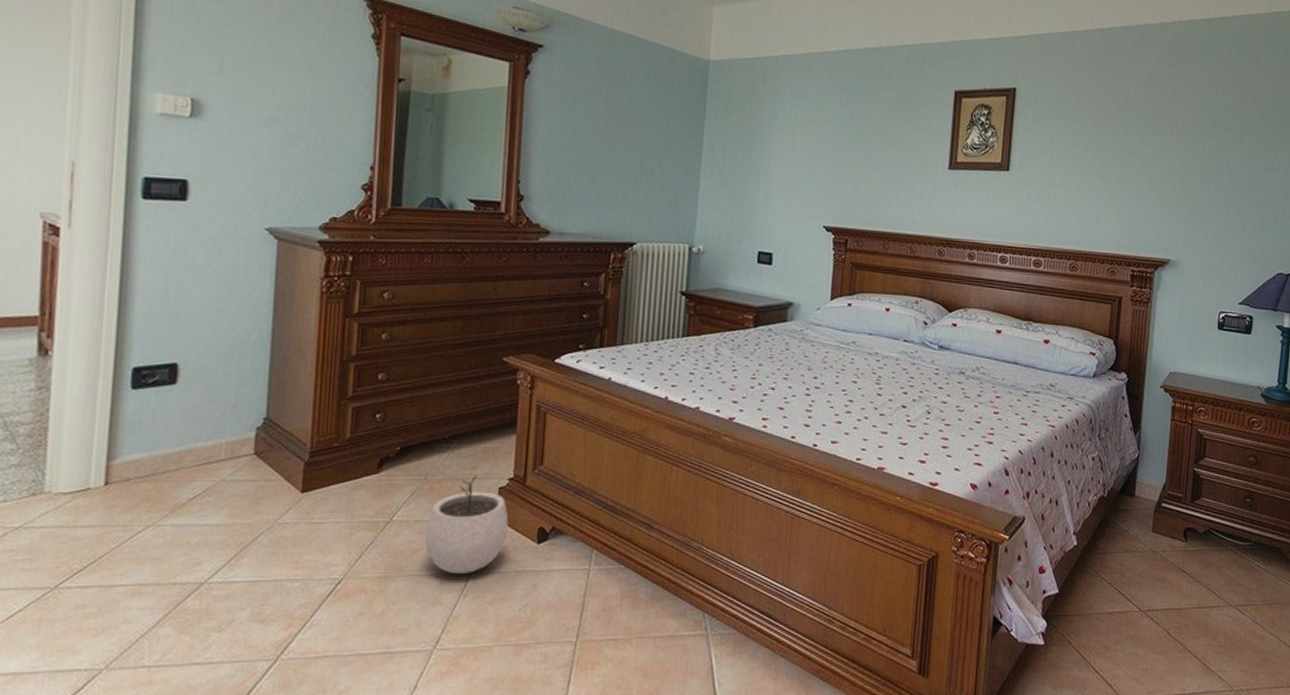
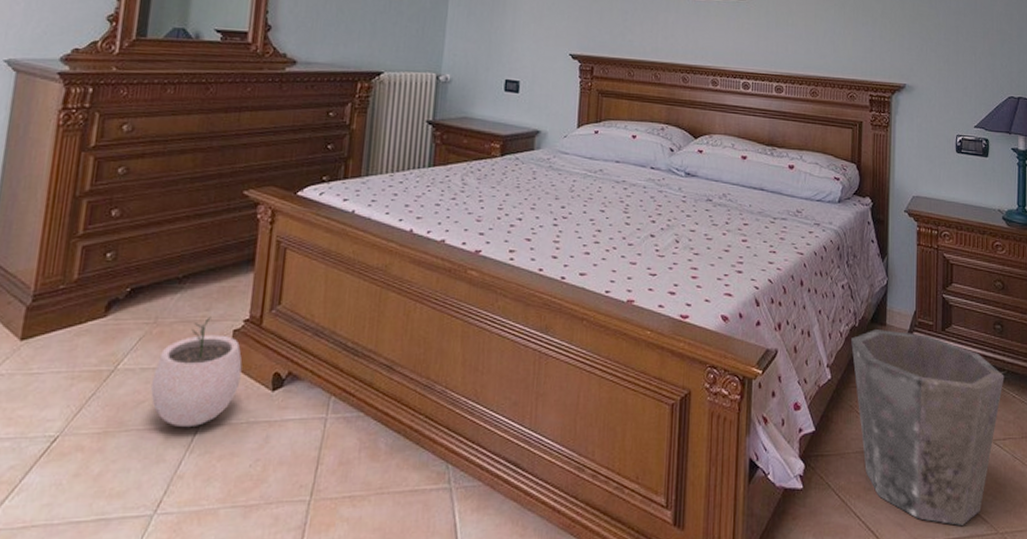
waste bin: none [1098,500,1251,682] -> present [851,329,1004,526]

